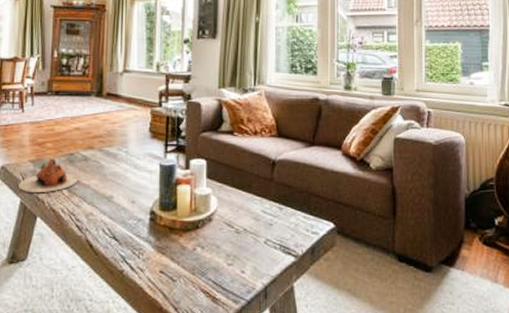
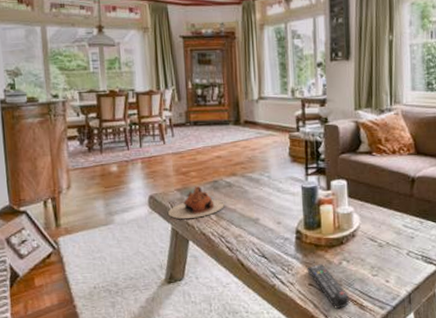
remote control: none [159,249,201,300] -> present [307,264,349,309]

